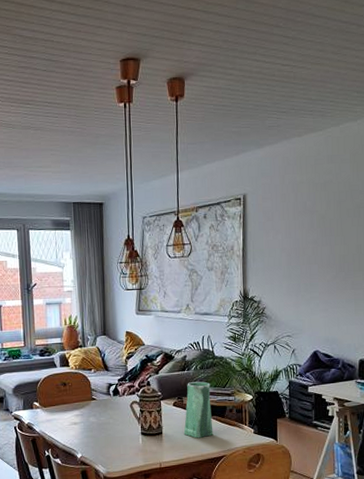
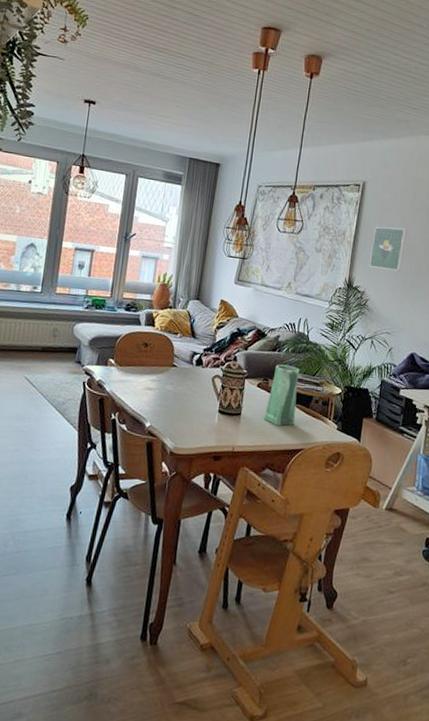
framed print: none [261,233,294,276] -> present [369,226,407,272]

